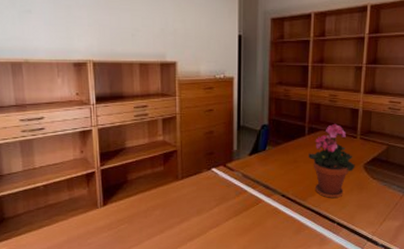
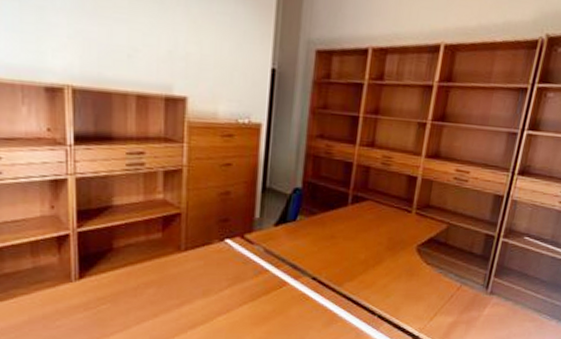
potted plant: present [308,123,355,199] -> none [349,192,406,286]

